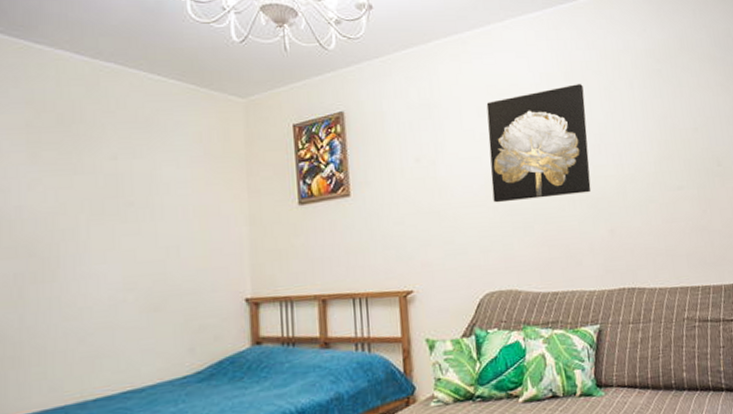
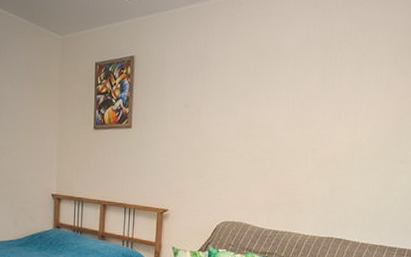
wall art: present [486,84,592,203] -> none [241,53,337,154]

